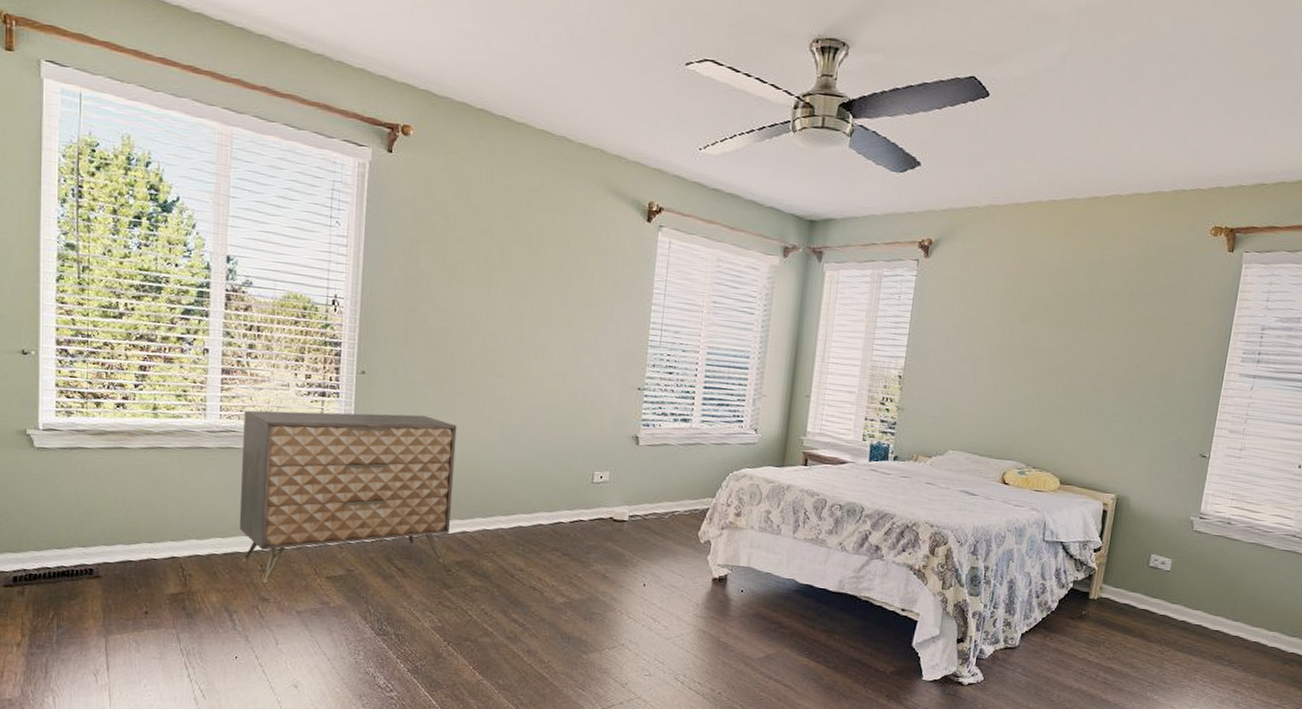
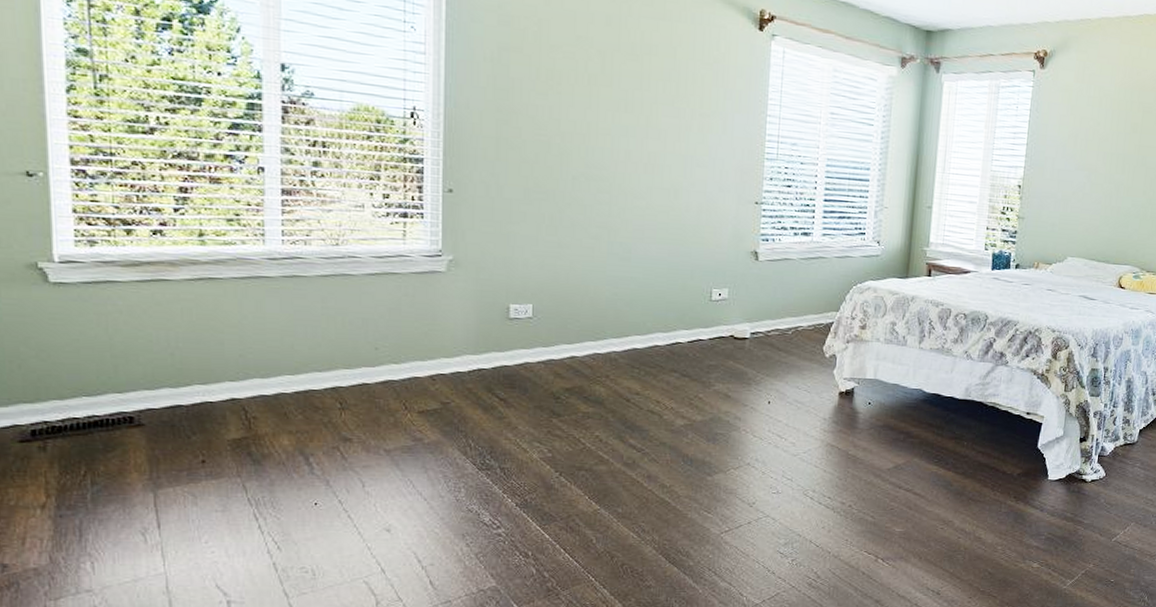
dresser: present [239,410,457,584] -> none [311,234,560,422]

